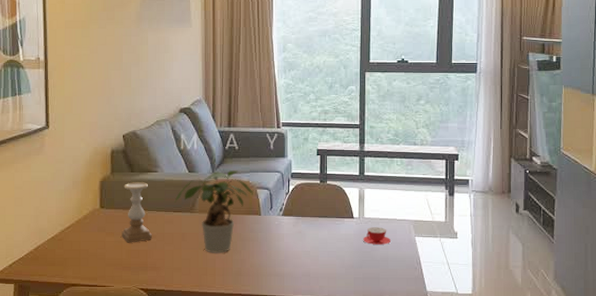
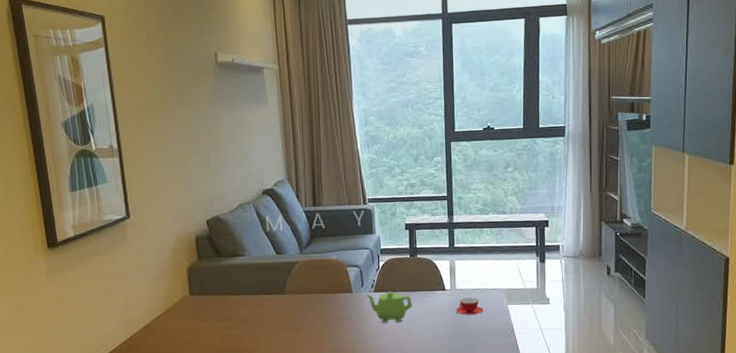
candle holder: present [121,182,152,243] -> none [212,267,245,328]
potted plant: present [174,170,253,253] -> none [264,250,343,333]
teapot: none [273,216,320,248] -> present [365,291,412,324]

